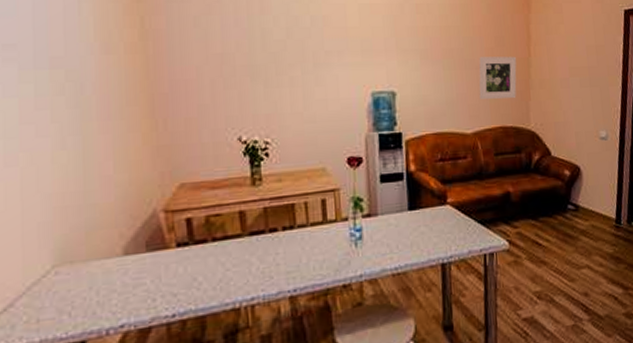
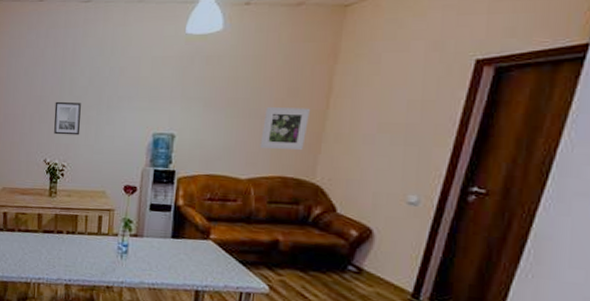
wall art: none [244,60,284,103] -> present [54,101,81,135]

